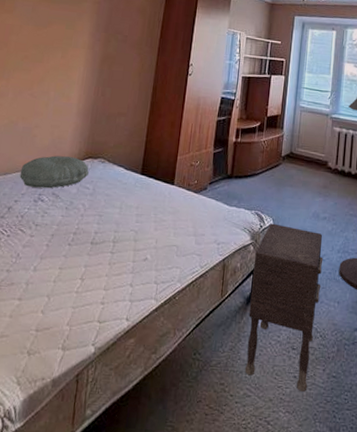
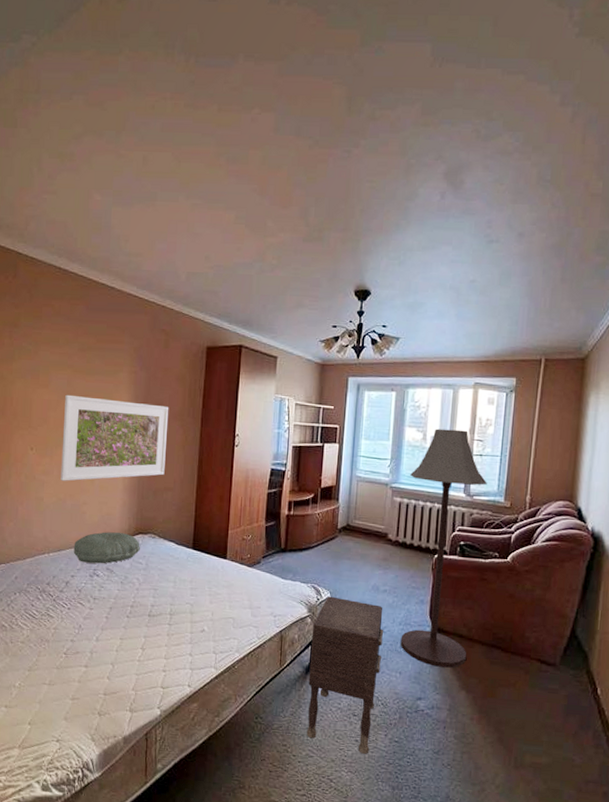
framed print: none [14,20,129,104] -> present [60,394,169,481]

